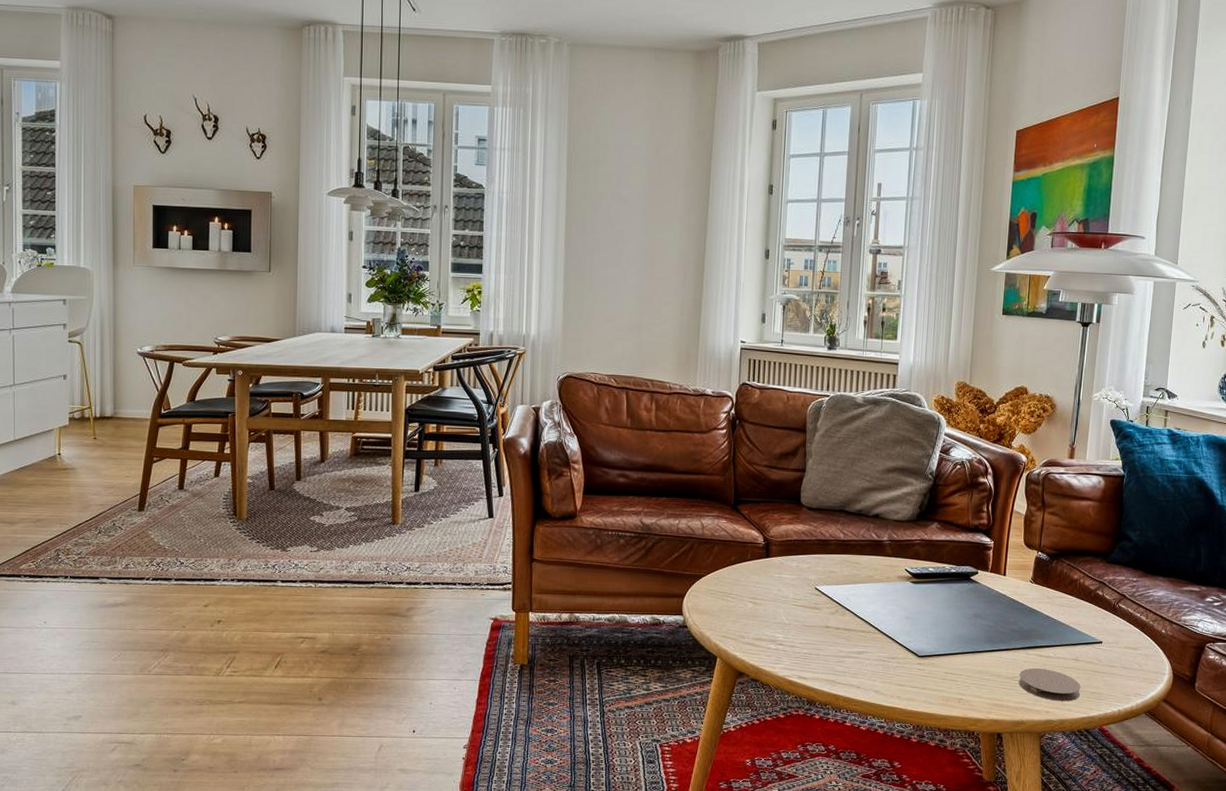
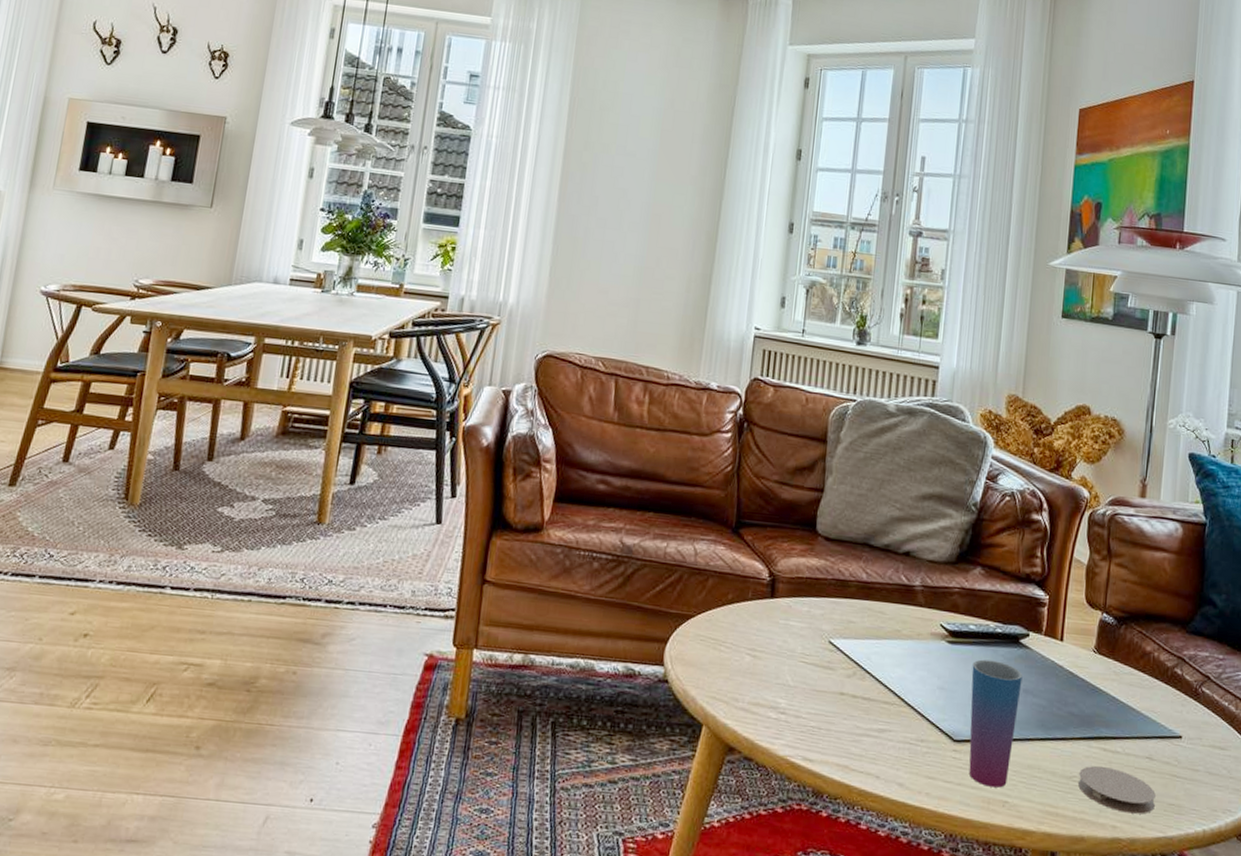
cup: none [931,594,973,689] -> present [969,659,1023,788]

